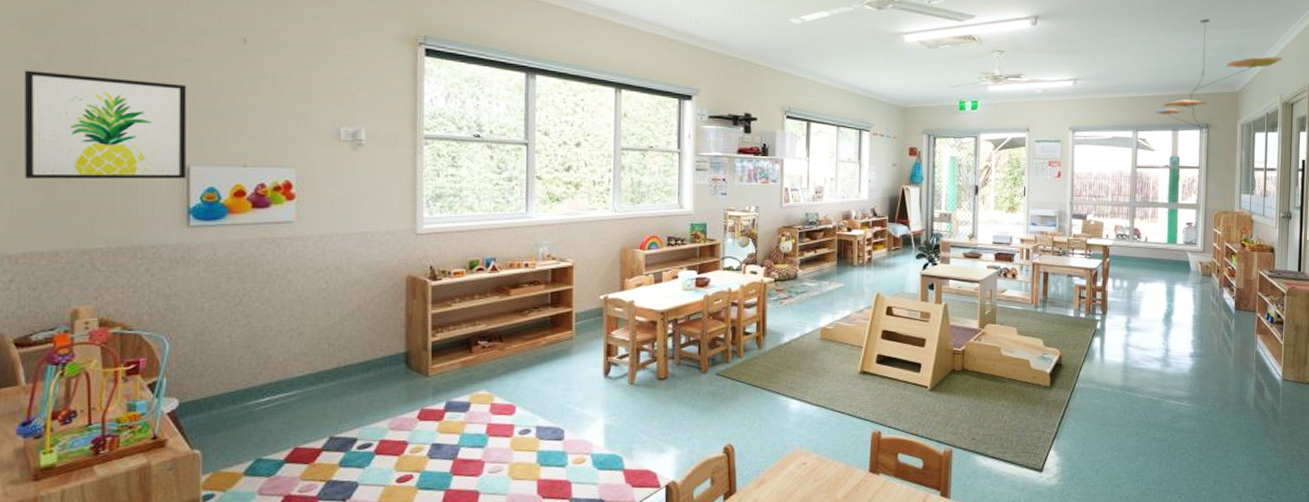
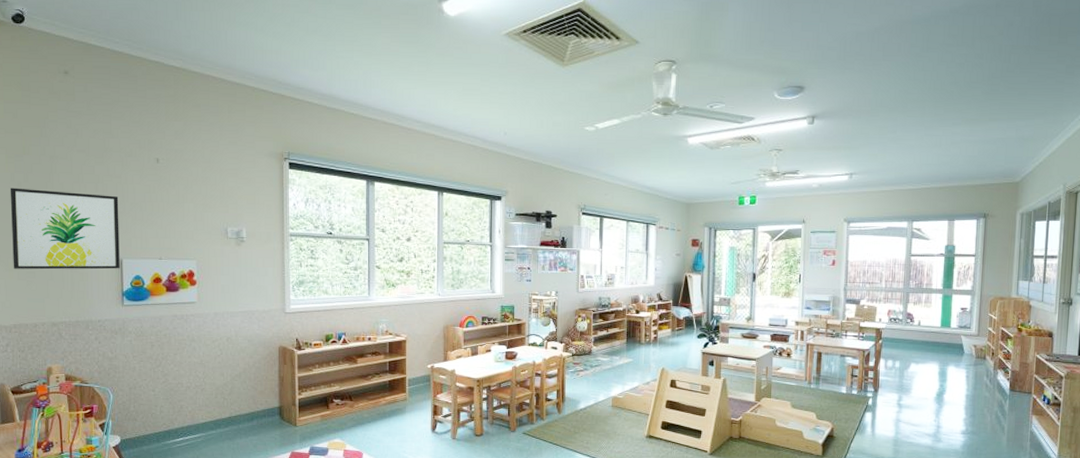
ceiling mobile: present [1156,19,1282,133] -> none [932,112,1067,223]

